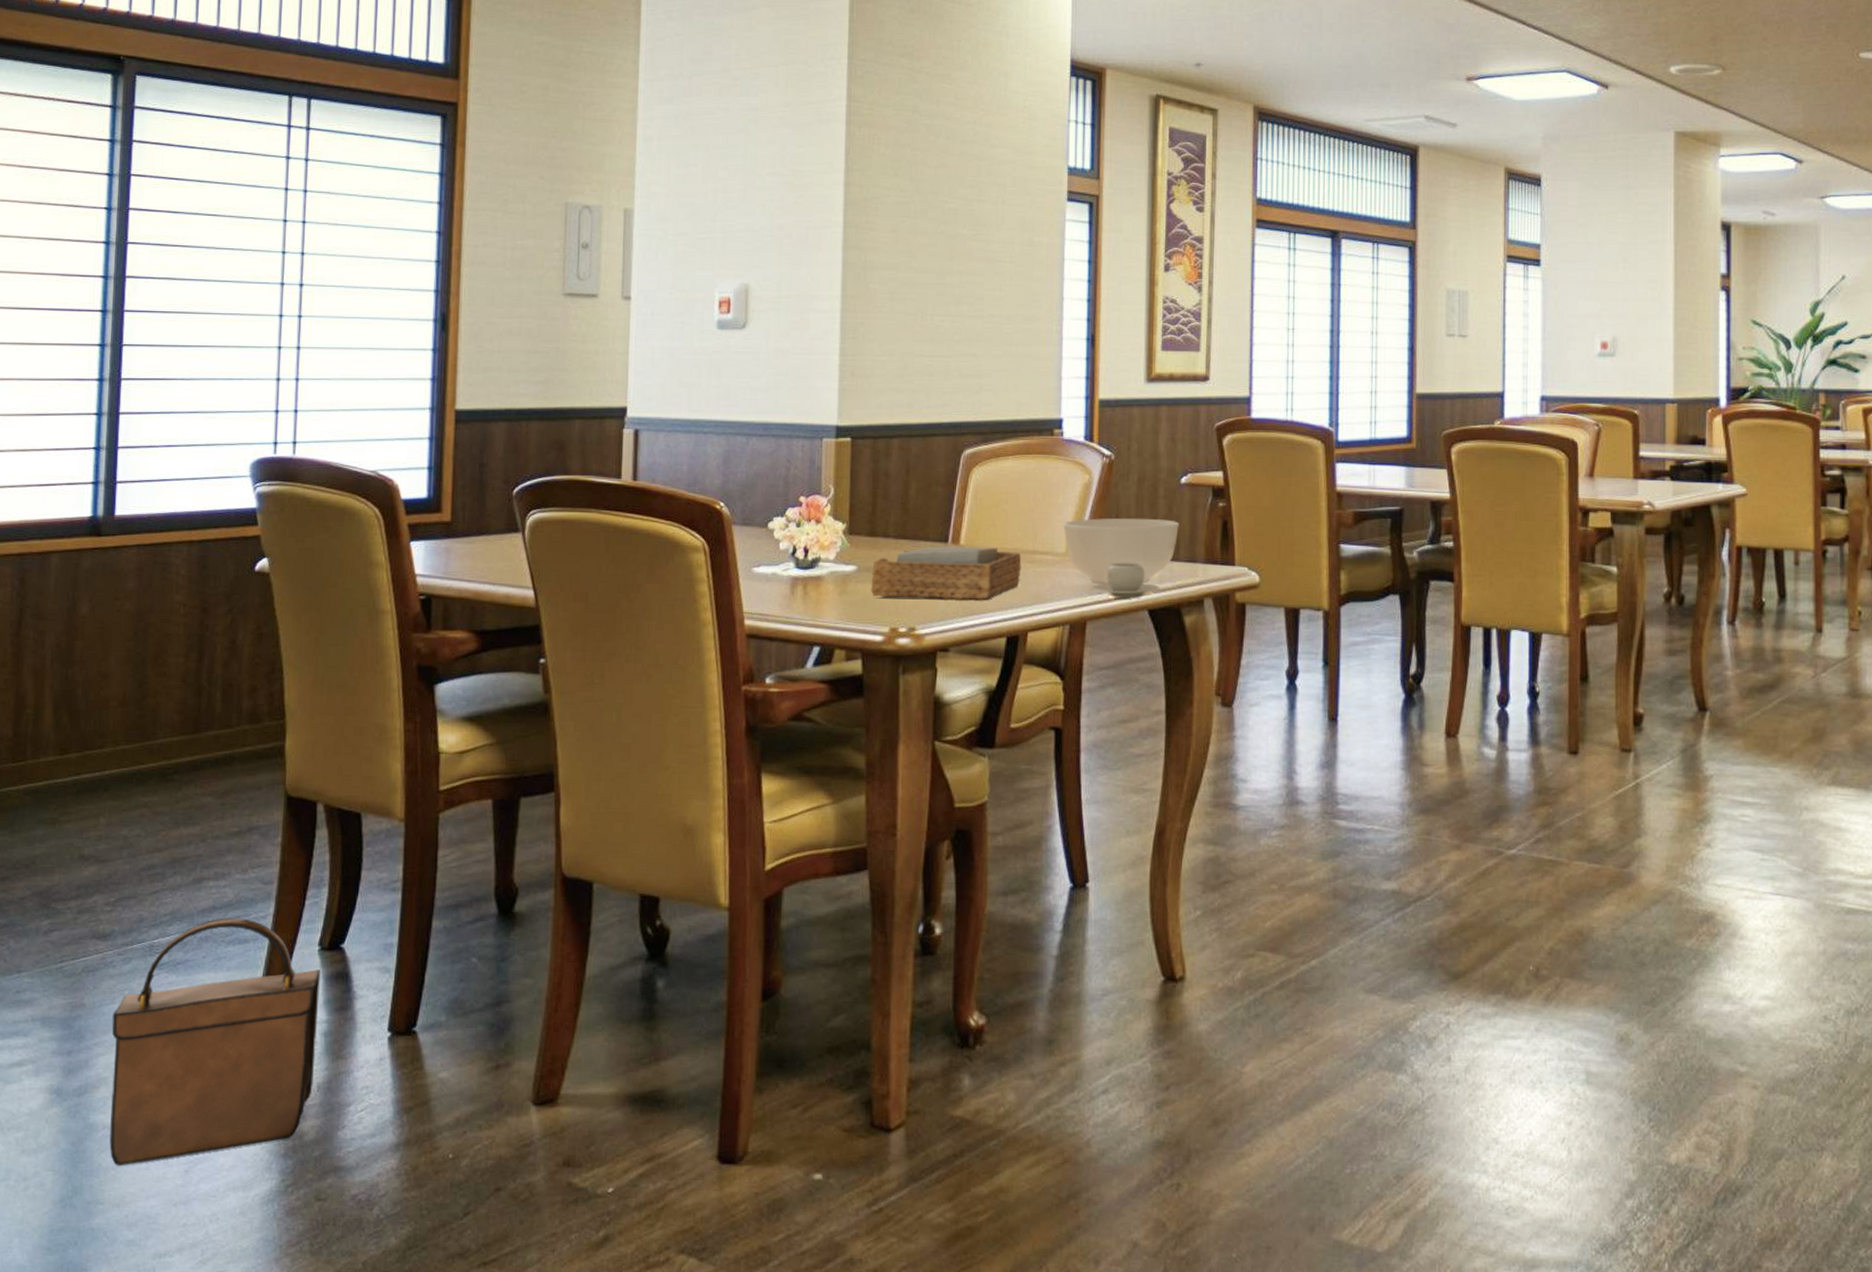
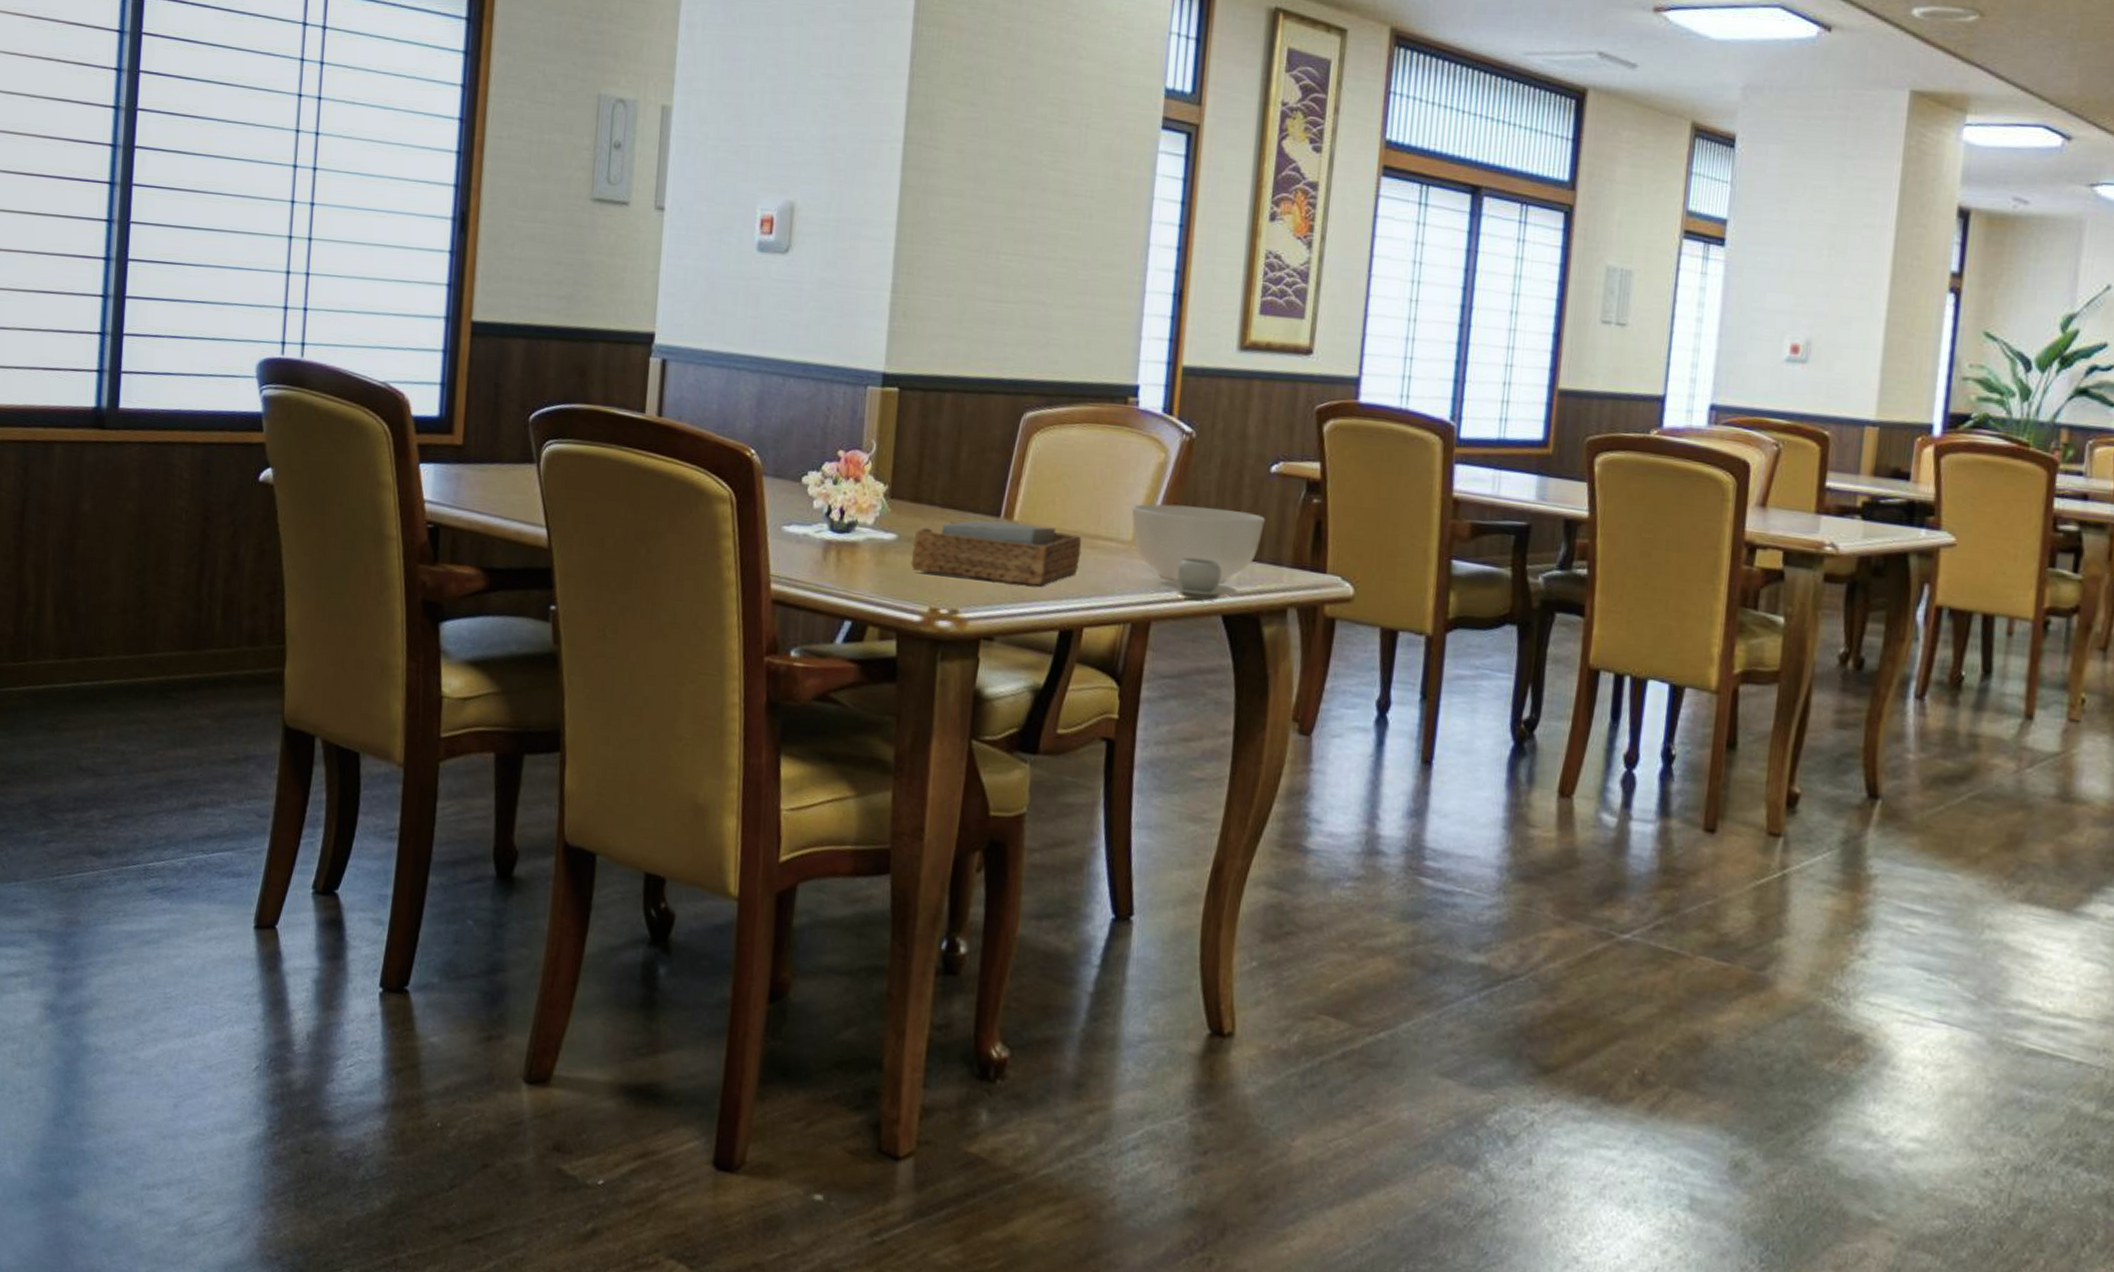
handbag: present [109,918,320,1167] -> none [101,848,314,1092]

